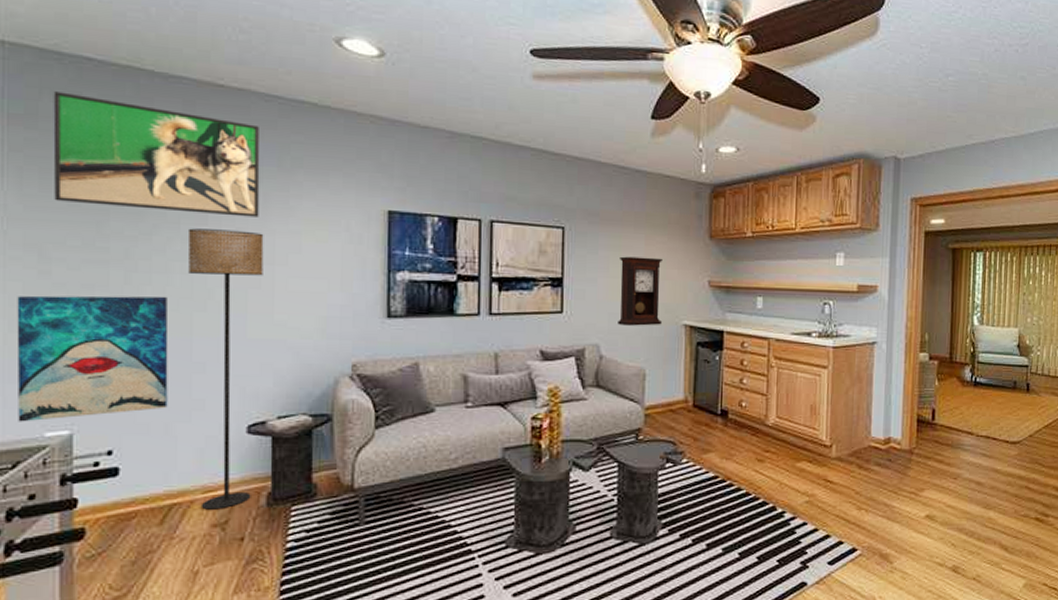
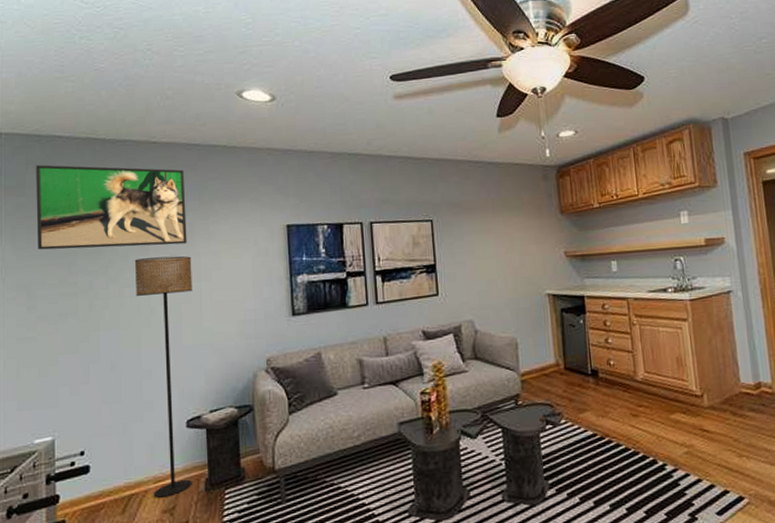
wall art: present [16,295,169,422] -> none [12,317,125,433]
pendulum clock: present [618,256,662,326] -> none [483,236,527,301]

